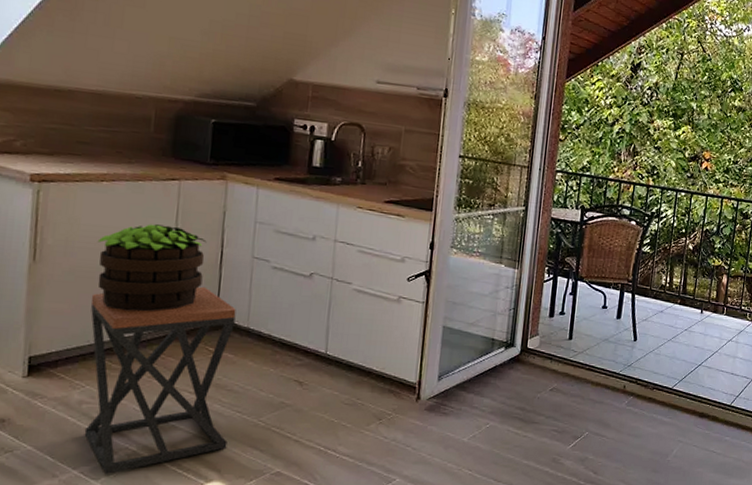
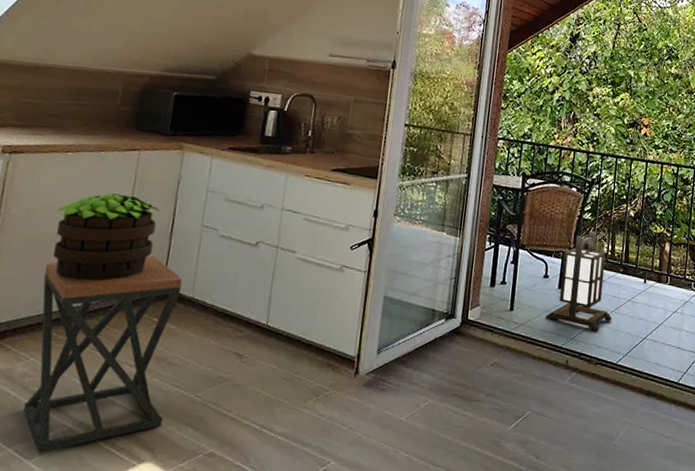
lantern: none [604,264,669,358] -> present [546,231,612,331]

